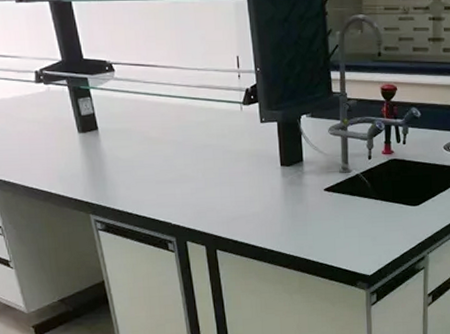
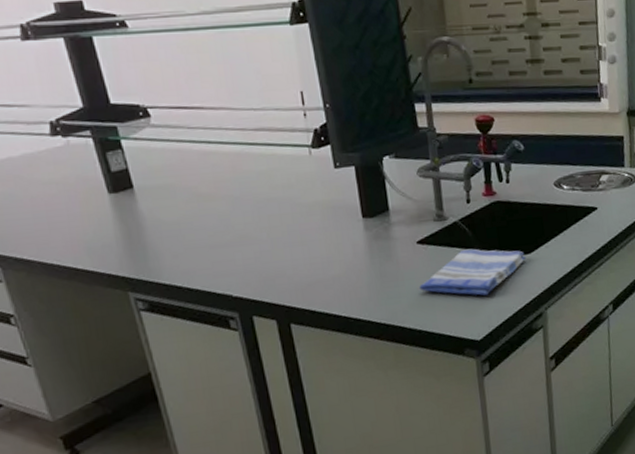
dish towel: none [323,198,415,238] -> present [419,248,527,296]

